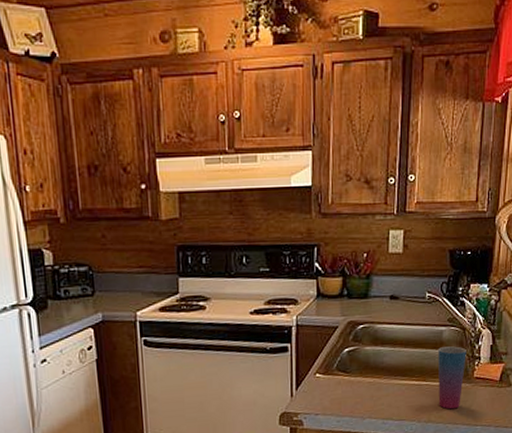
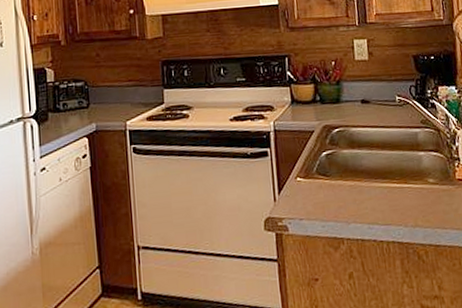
cup: present [438,346,466,410] -> none [415,147,447,213]

